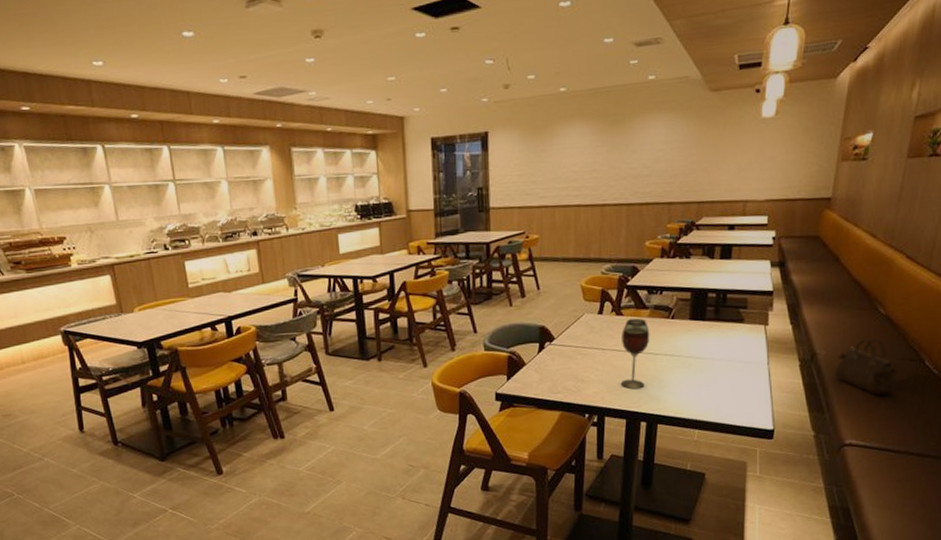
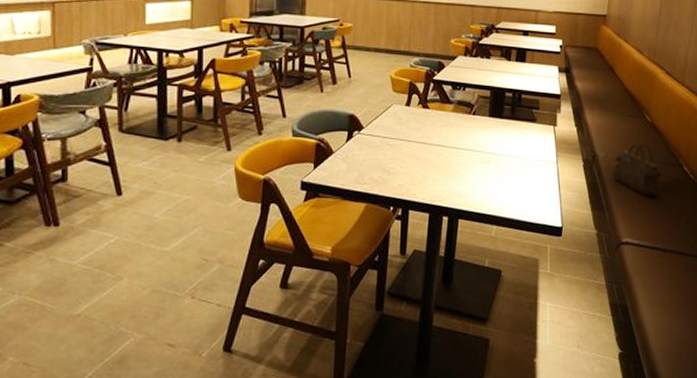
wineglass: present [620,318,650,388] -> none [425,113,453,182]

